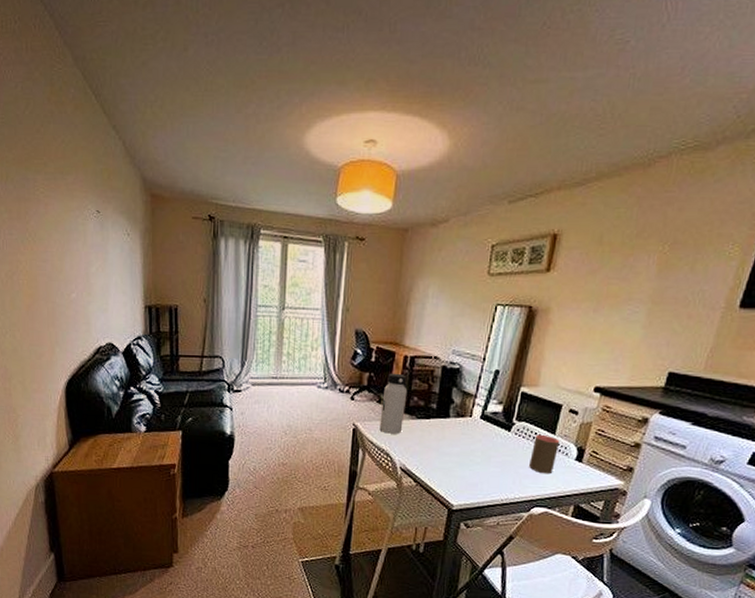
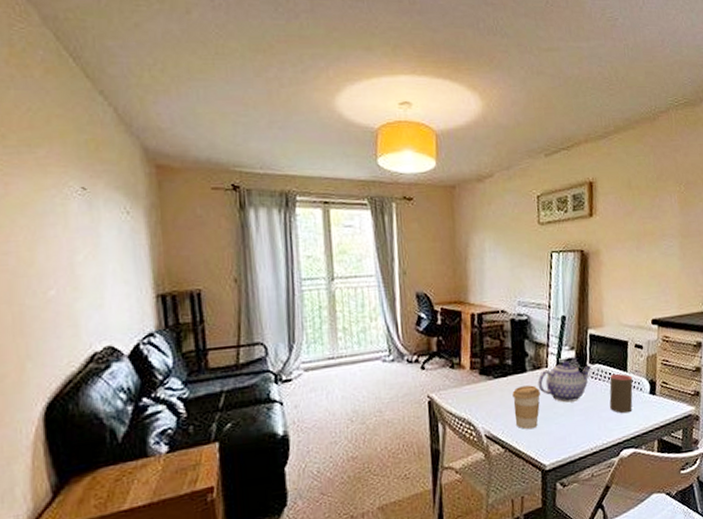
water bottle: present [379,373,408,434] -> none [455,333,481,400]
coffee cup: none [430,430,460,471] -> present [512,385,540,430]
teapot: none [458,413,517,453] -> present [537,360,591,403]

